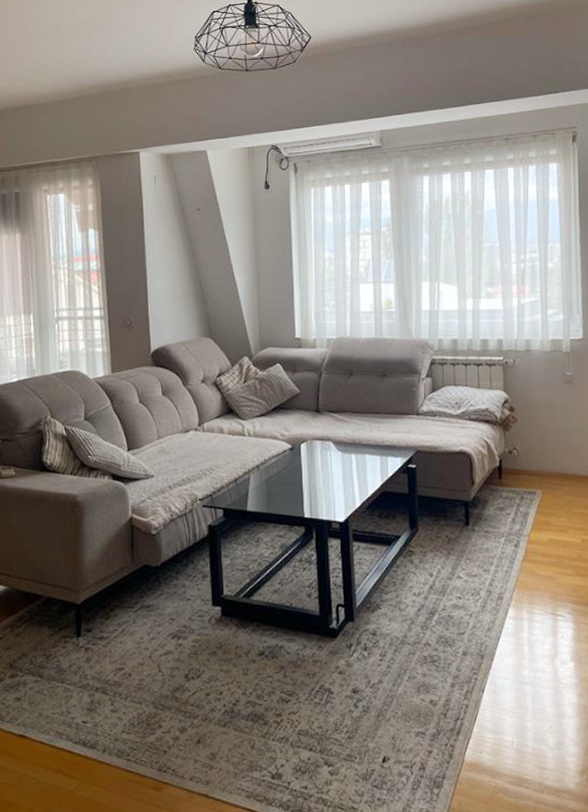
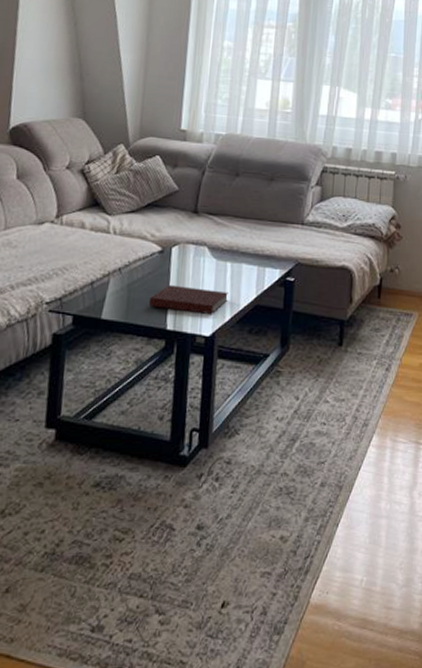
notebook: none [287,477,356,502] -> present [149,284,228,314]

